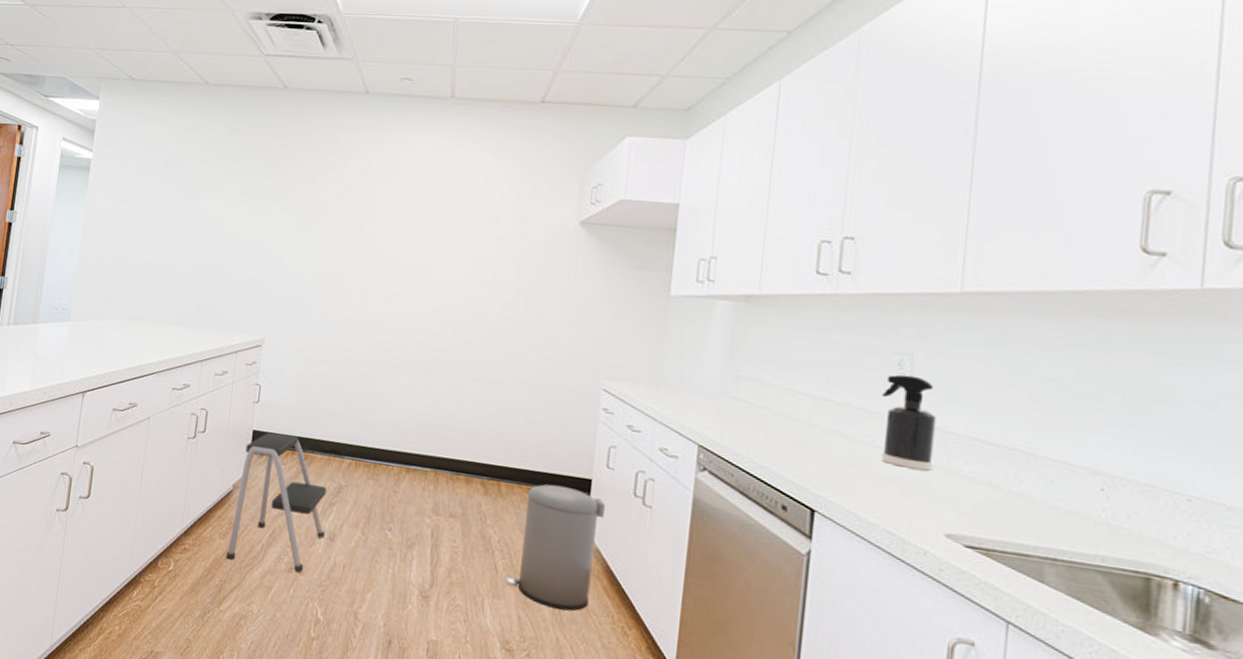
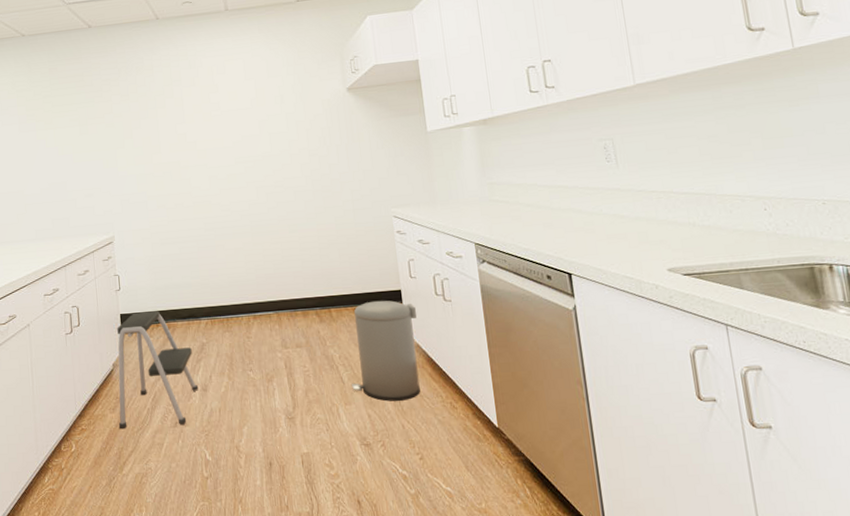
spray bottle: present [881,374,937,471] -> none [597,154,646,226]

